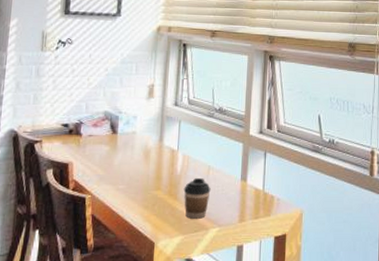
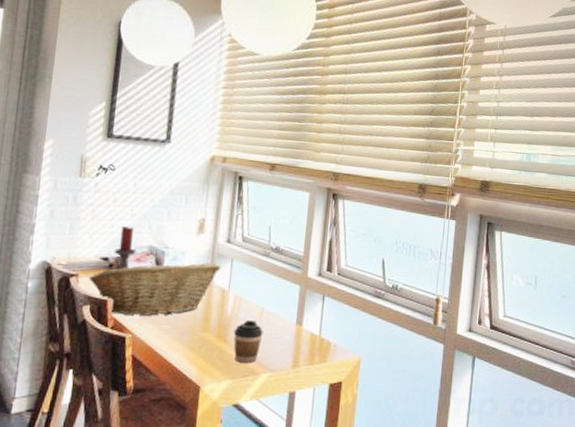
fruit basket: none [51,125,170,177] -> present [88,261,221,316]
candle holder: none [64,95,93,138] -> present [103,226,137,273]

